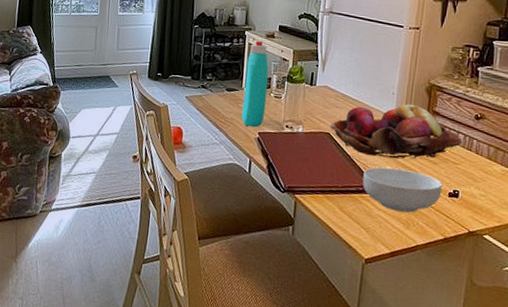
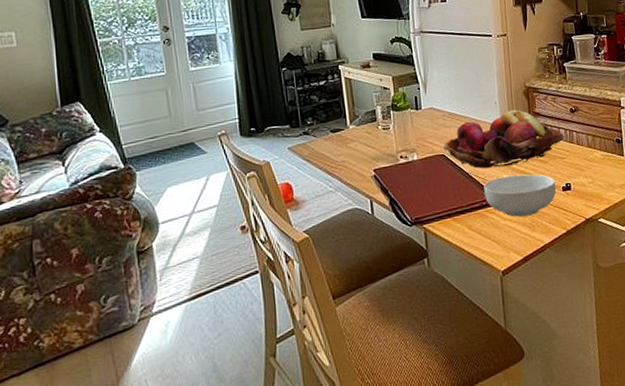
bottle: present [241,41,269,128] -> none [347,73,377,166]

